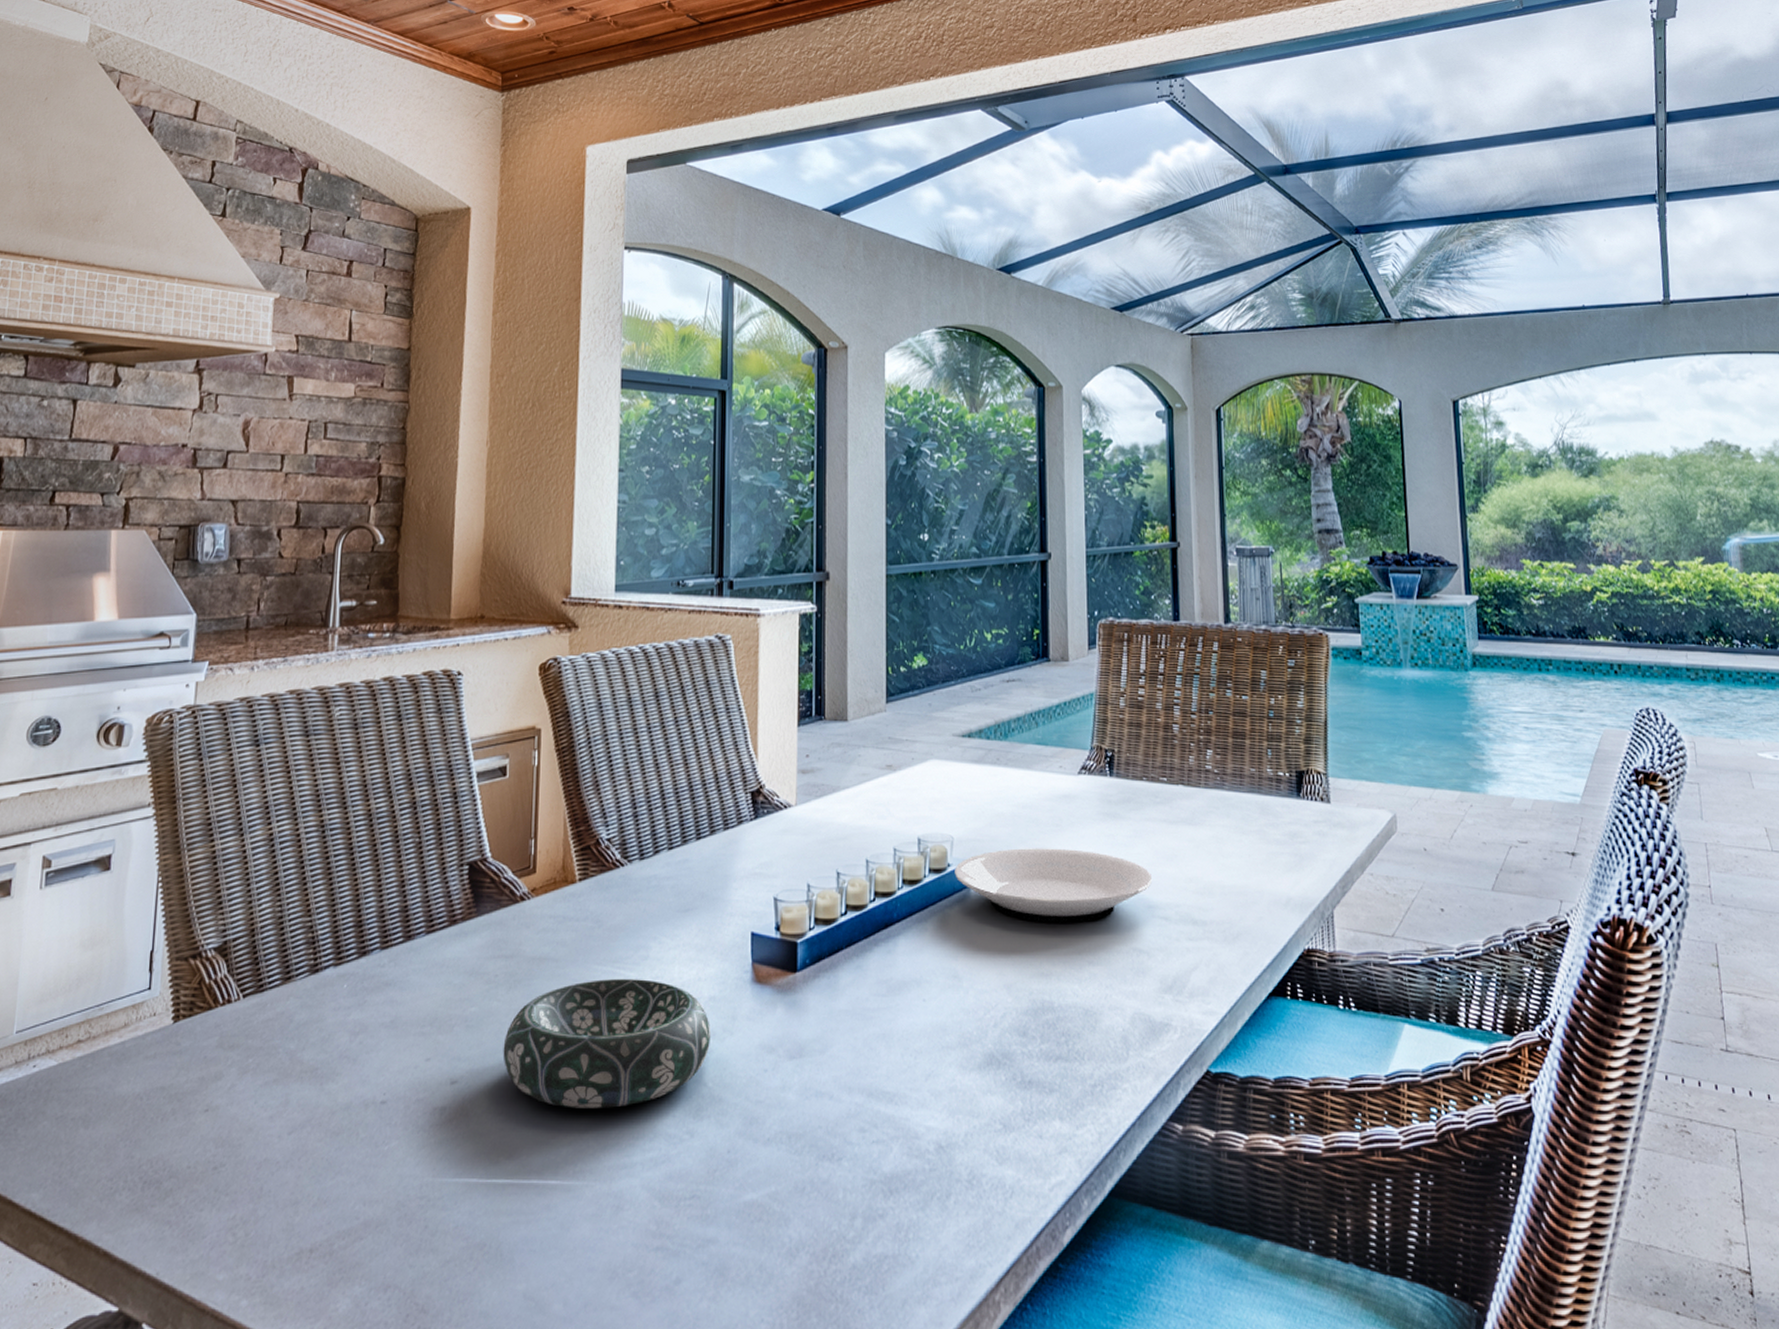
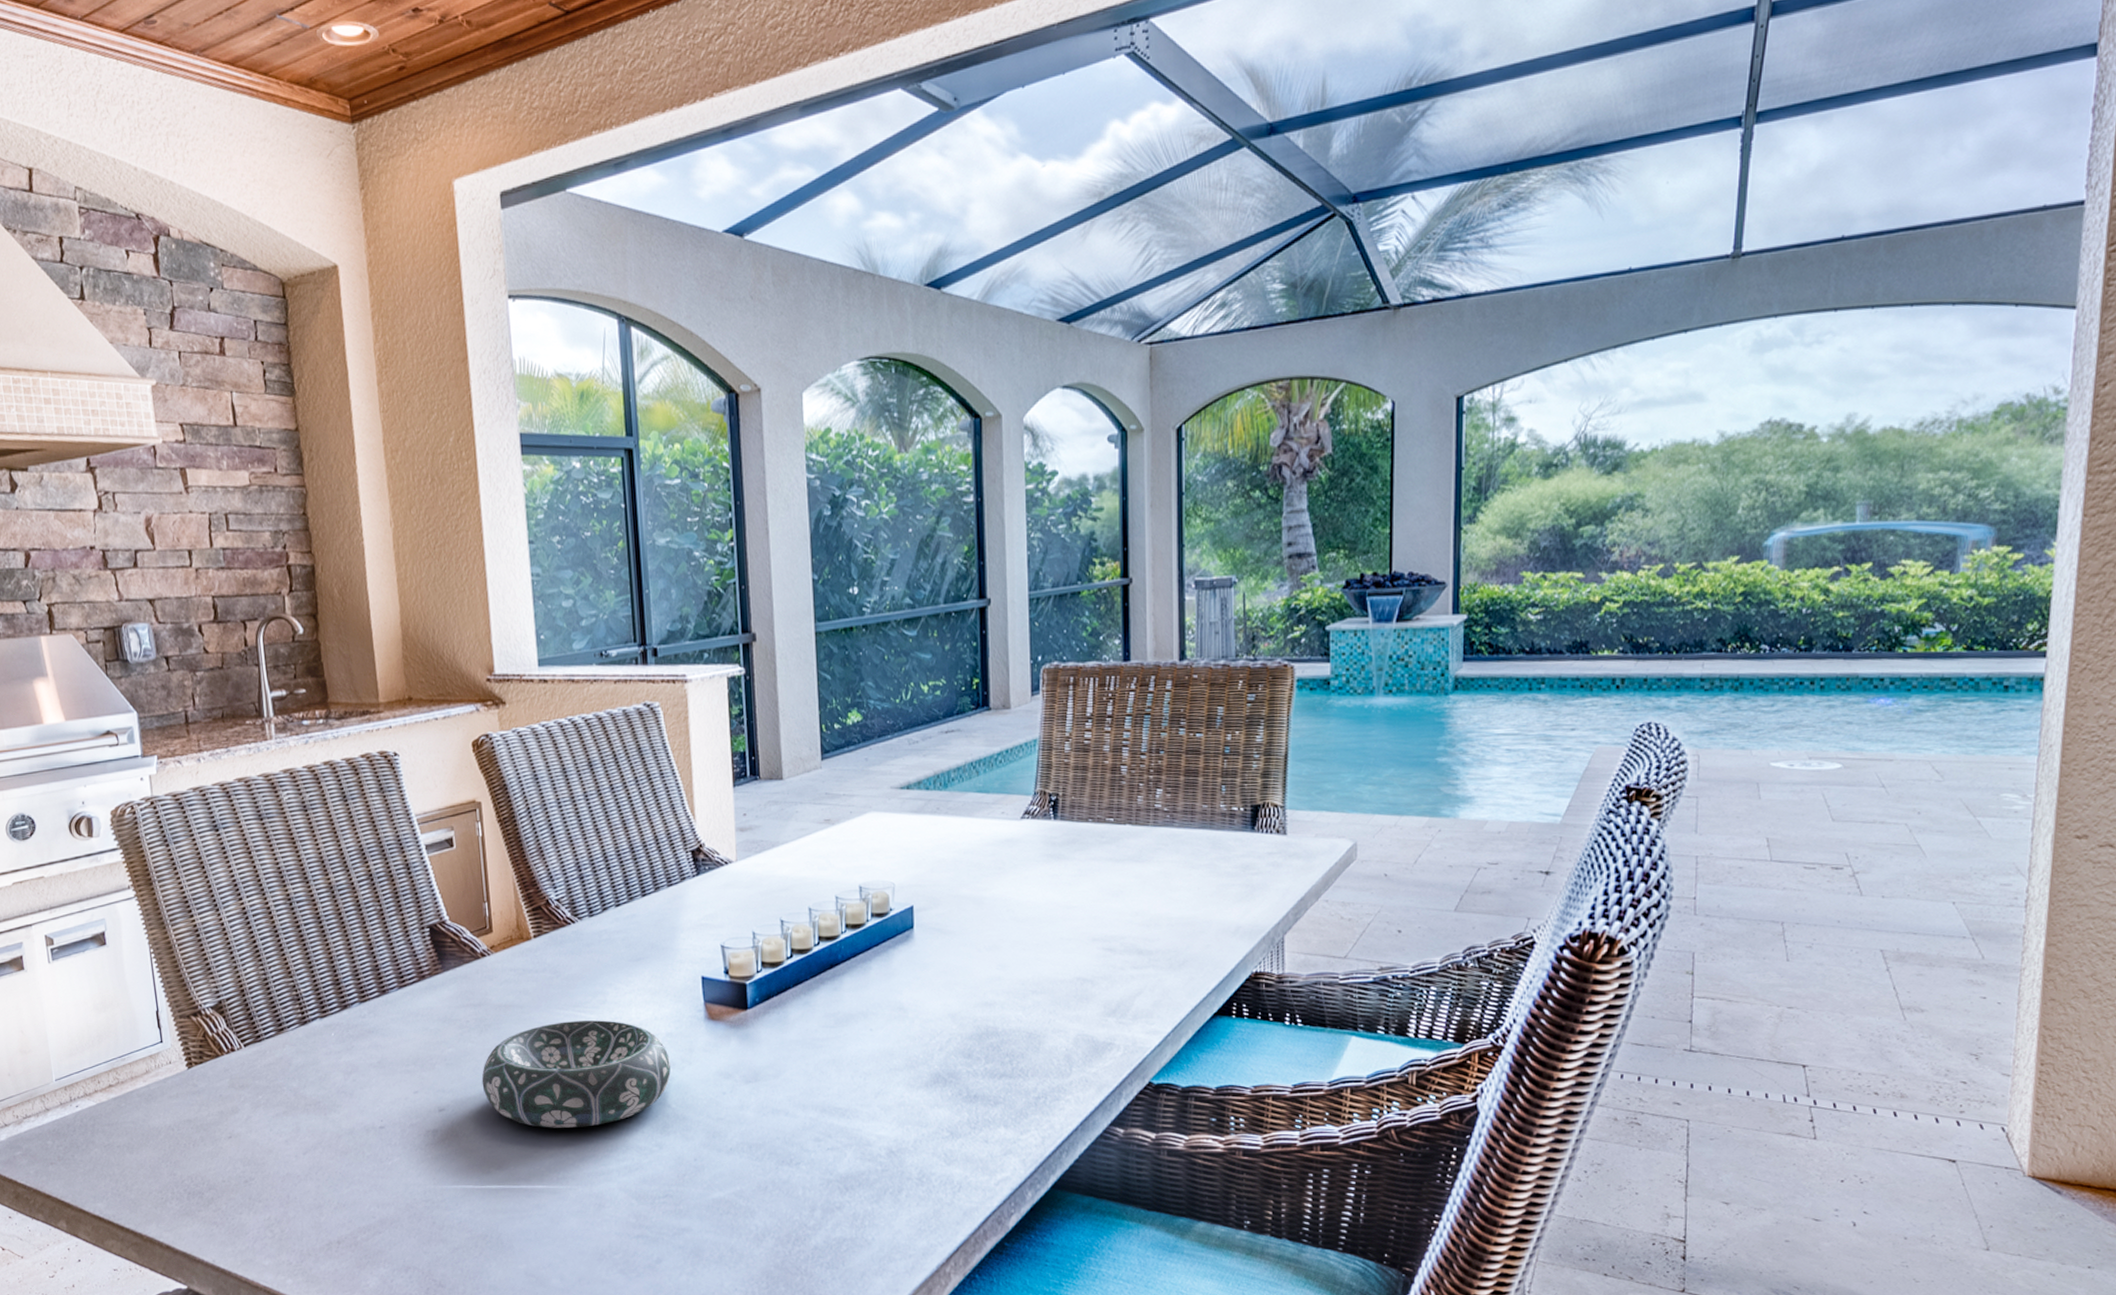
plate: present [955,848,1153,923] -> none [897,889,1098,958]

